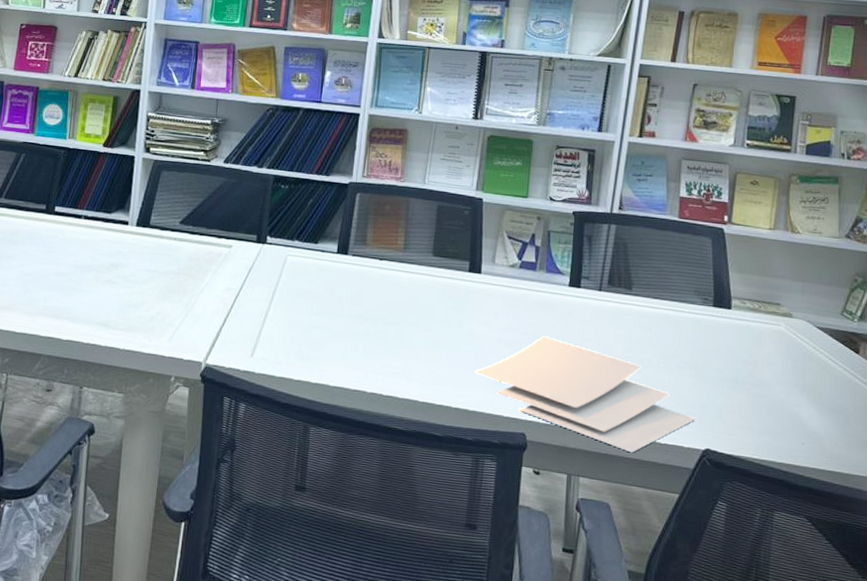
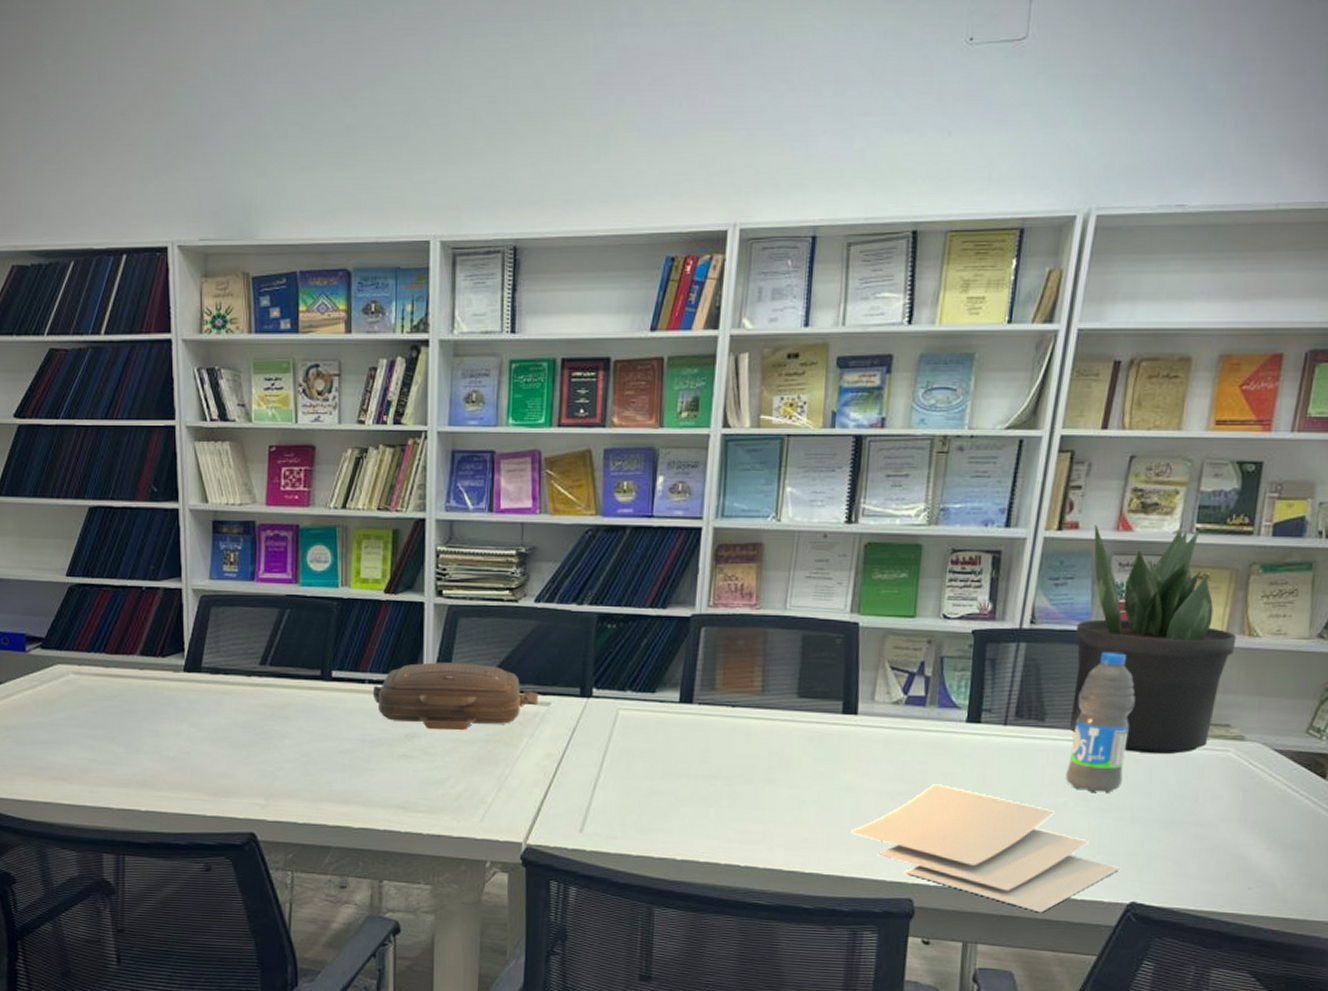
laptop bag: none [87,205,223,264] -> present [372,662,539,731]
water bottle: none [649,236,704,354] -> present [1065,651,1135,793]
planter: none [651,135,782,325] -> present [1069,525,1237,754]

